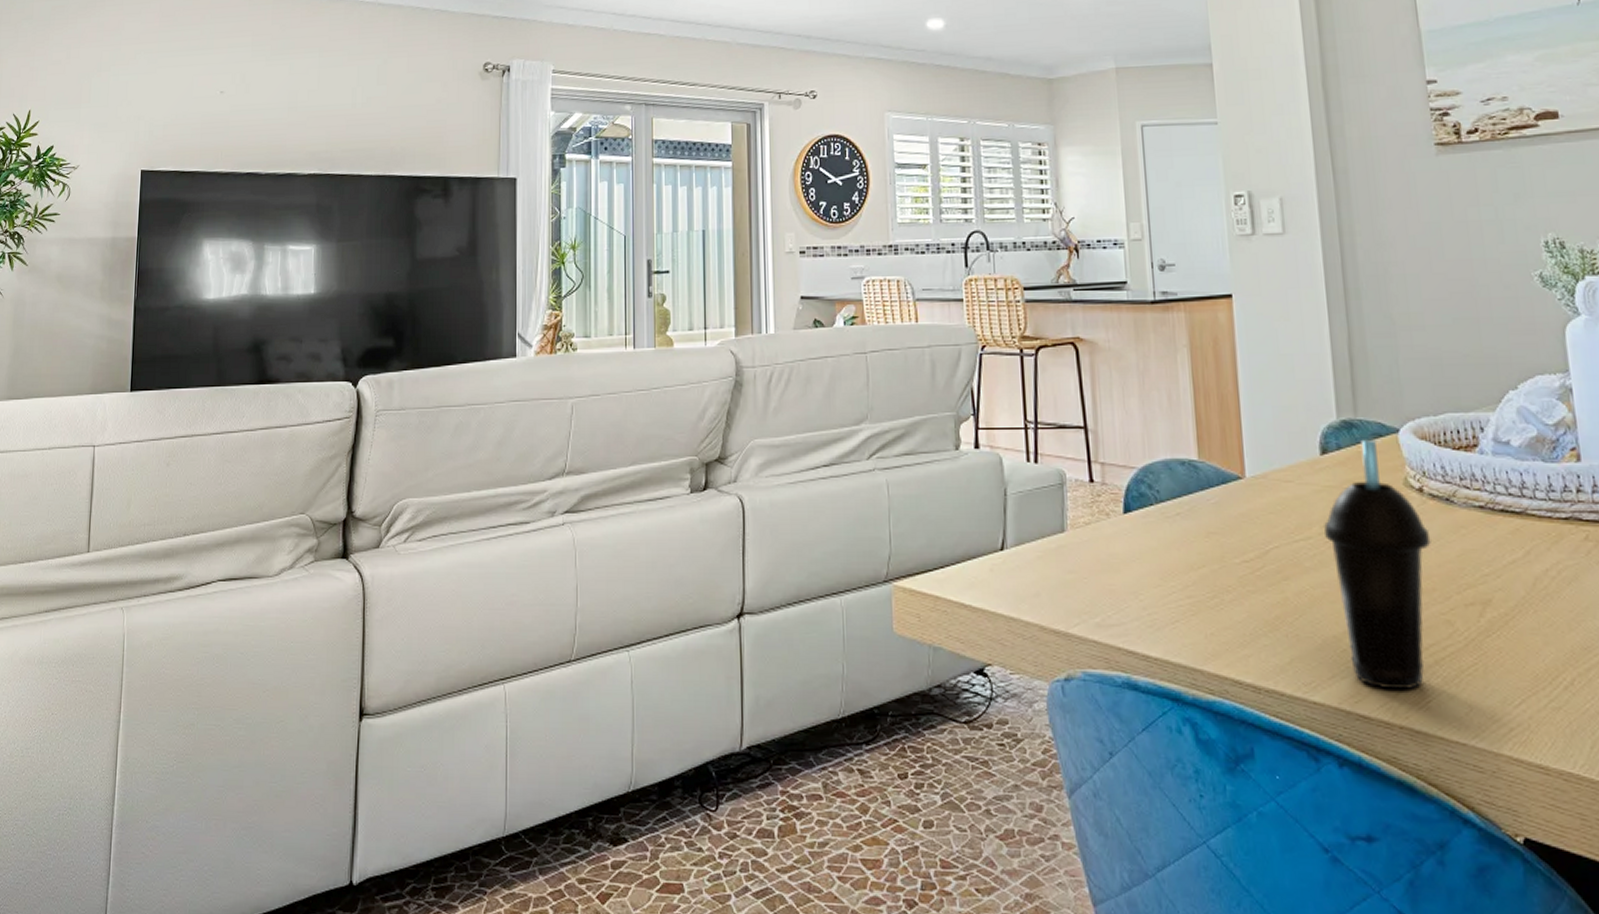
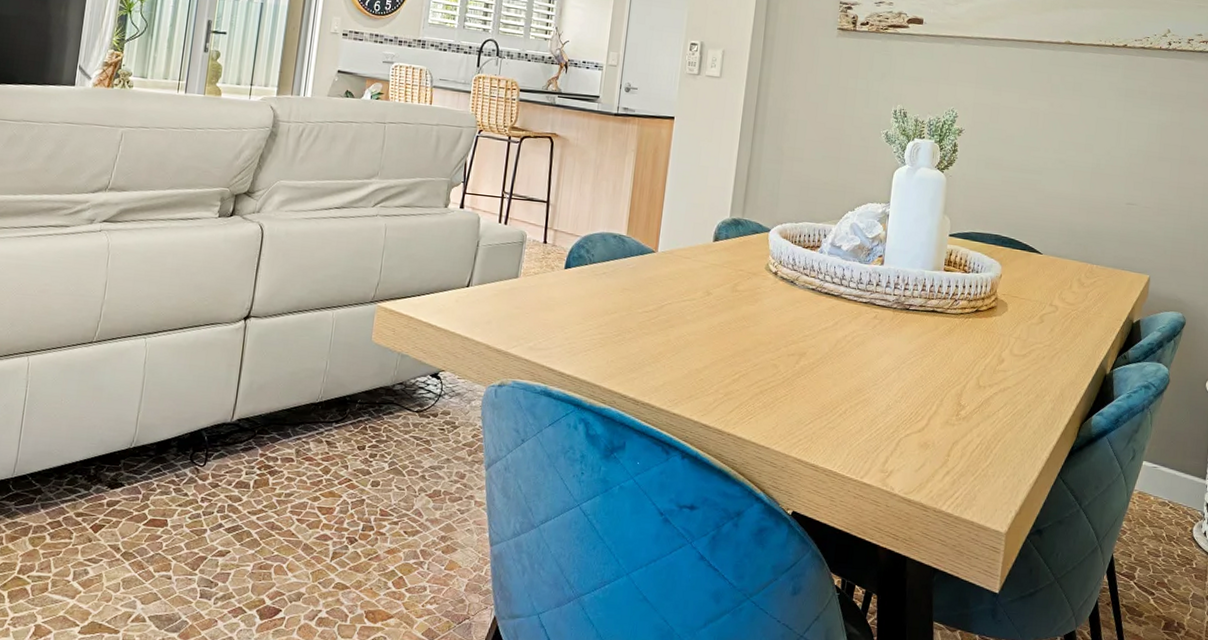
cup: present [1324,439,1431,690] -> none [704,233,776,410]

